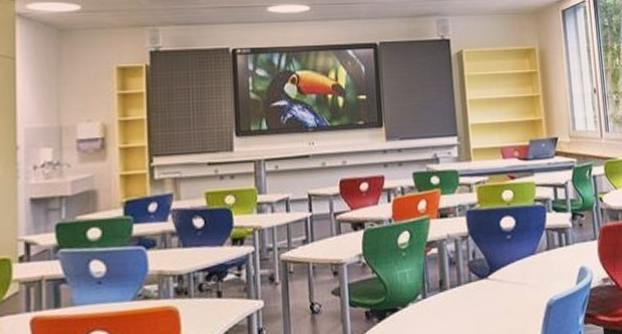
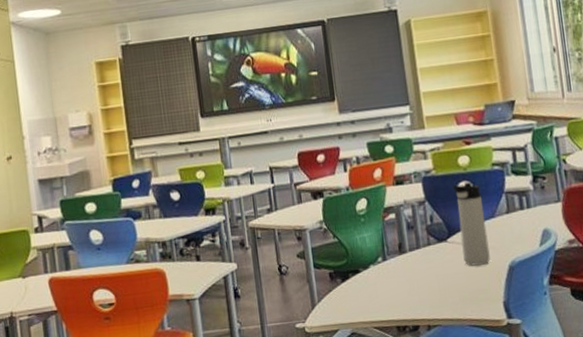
thermos bottle: none [495,217,530,305] -> present [452,181,490,266]

